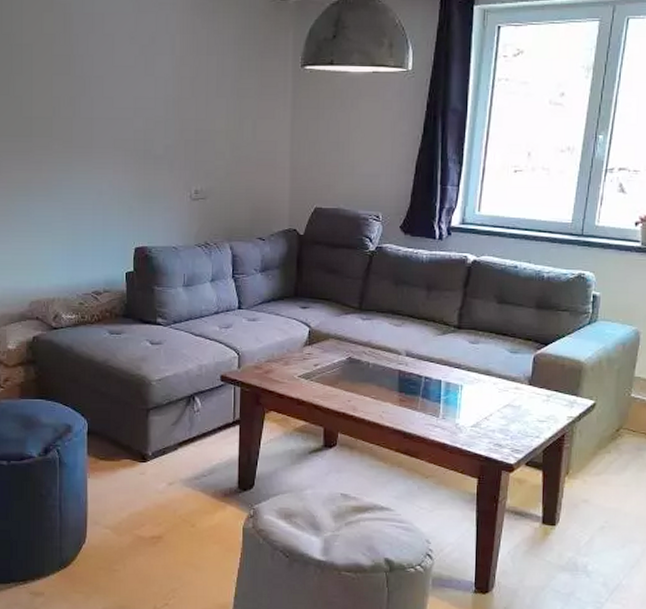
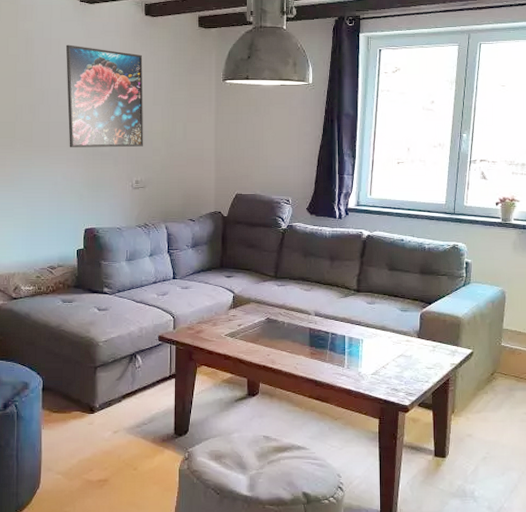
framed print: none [111,21,205,150] -> present [65,44,144,148]

